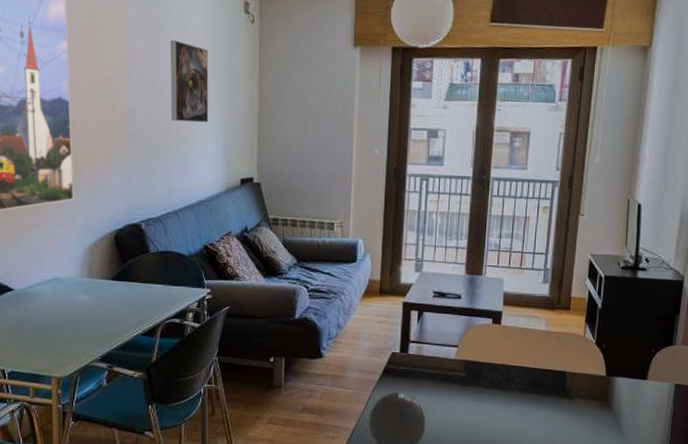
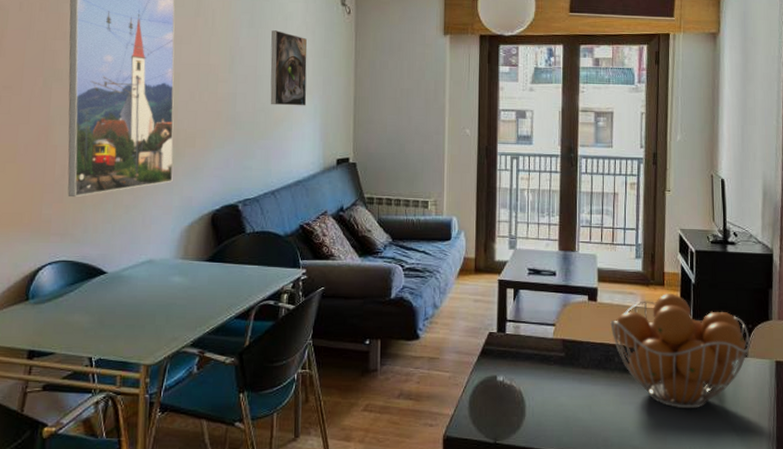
fruit basket: none [513,317,653,428] -> present [610,292,751,409]

